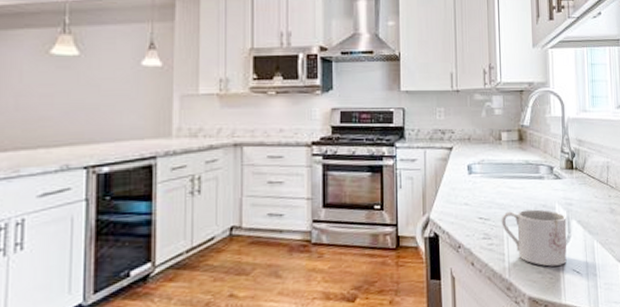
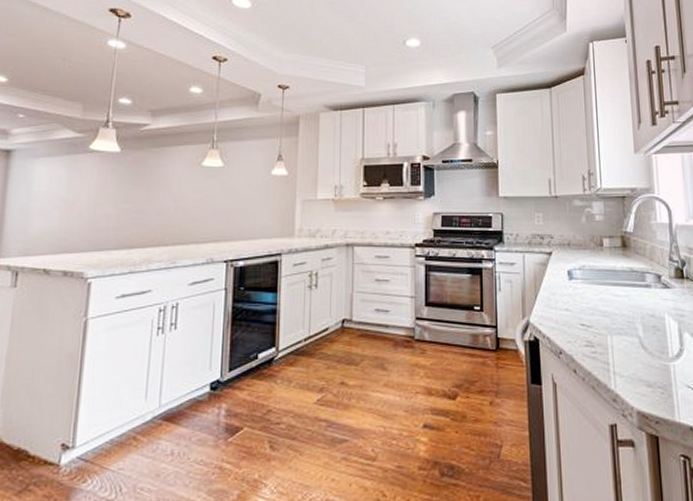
mug: present [501,209,567,267] -> none [604,319,680,380]

